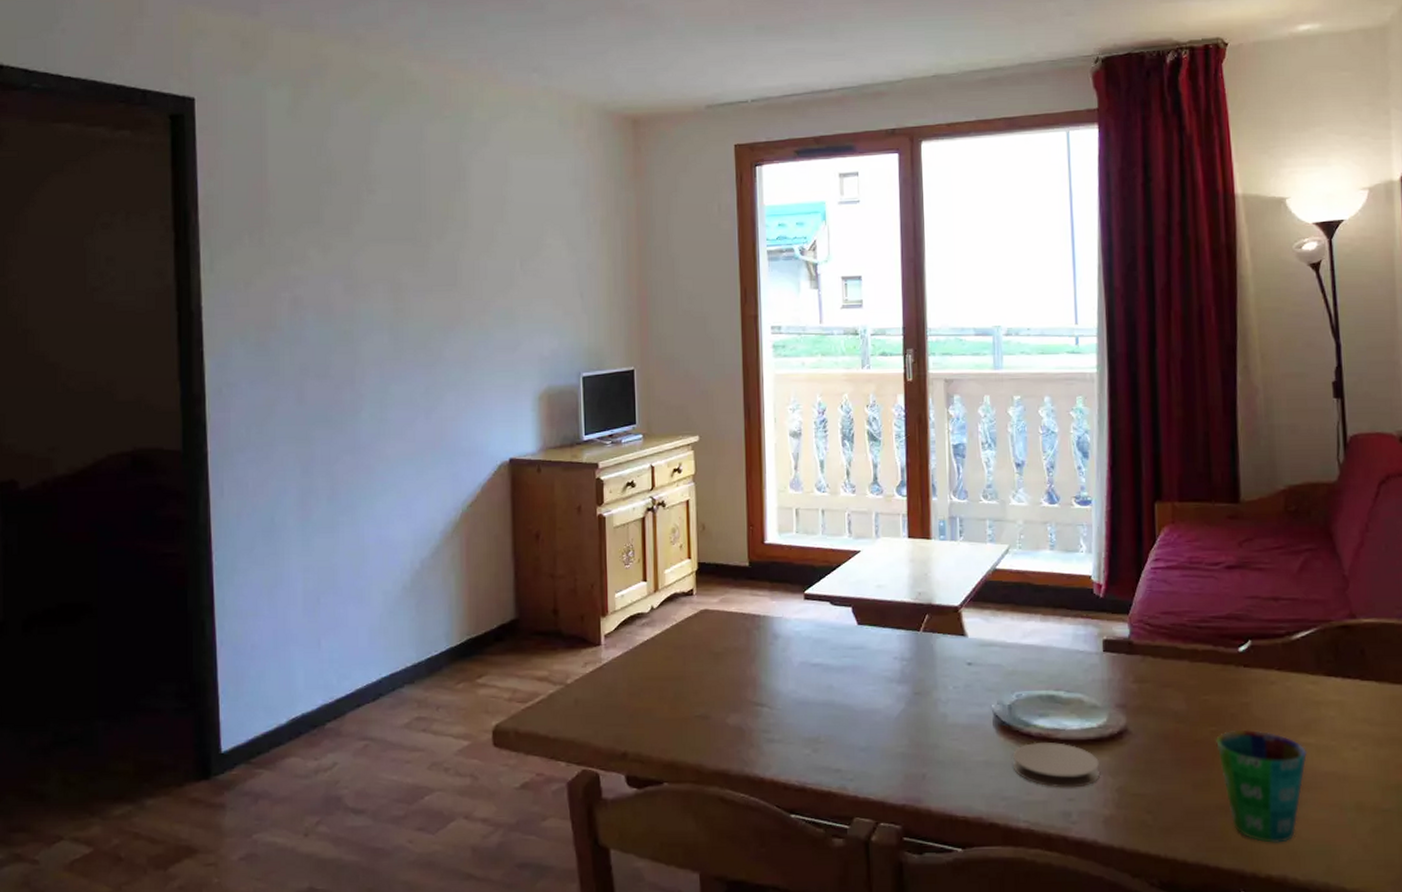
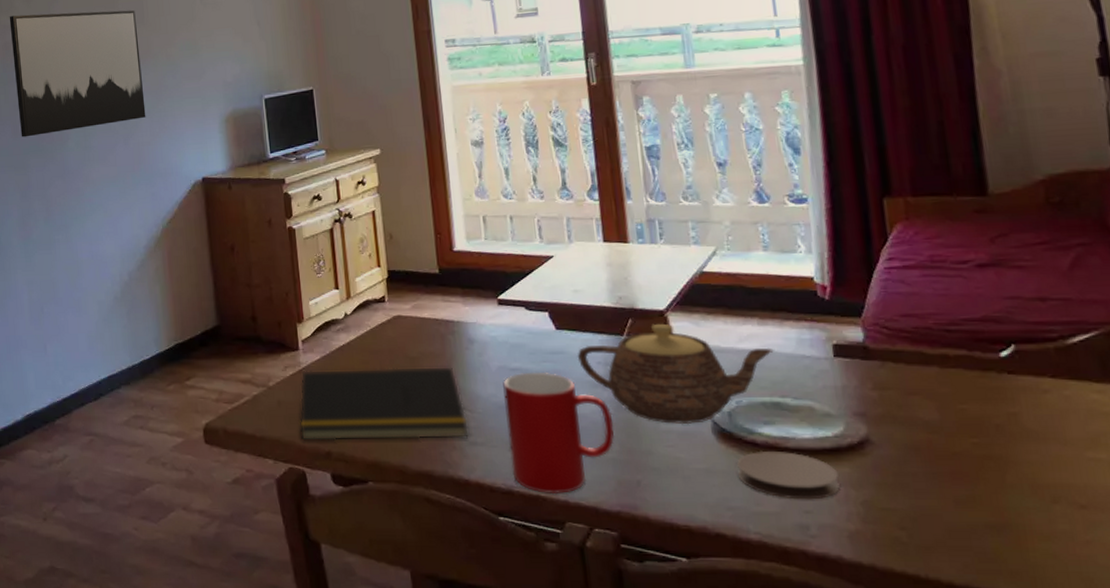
wall art: none [301,266,452,405] -> present [9,9,146,138]
notepad: none [595,661,768,742] -> present [299,366,470,442]
cup: none [803,667,905,790] -> present [503,371,615,495]
teapot: none [875,619,1053,718] -> present [577,323,774,425]
cup: present [1216,729,1308,843] -> none [979,442,1099,568]

